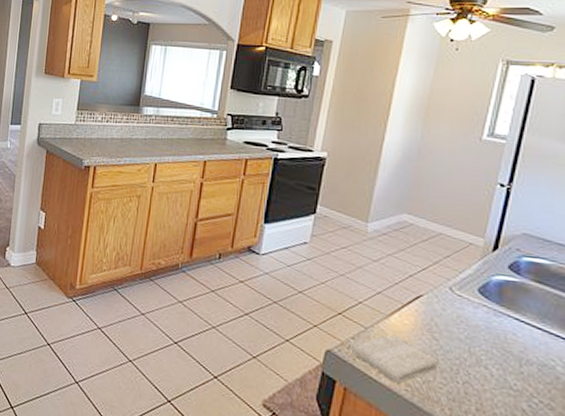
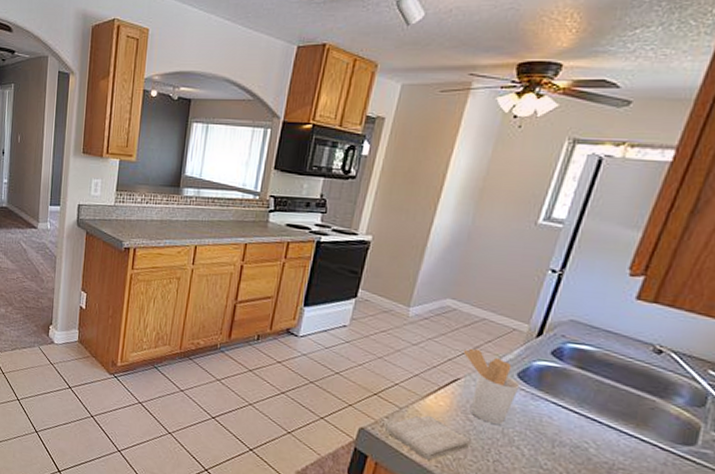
utensil holder: none [424,264,482,343] -> present [464,348,520,425]

